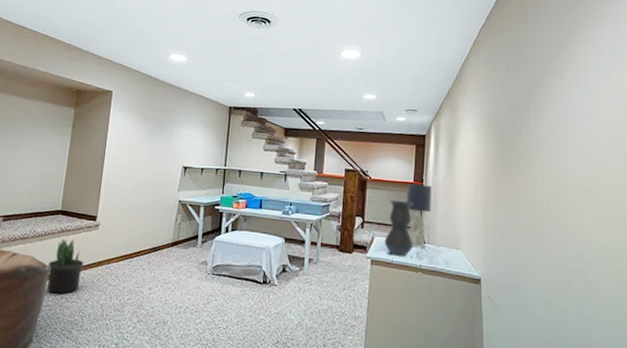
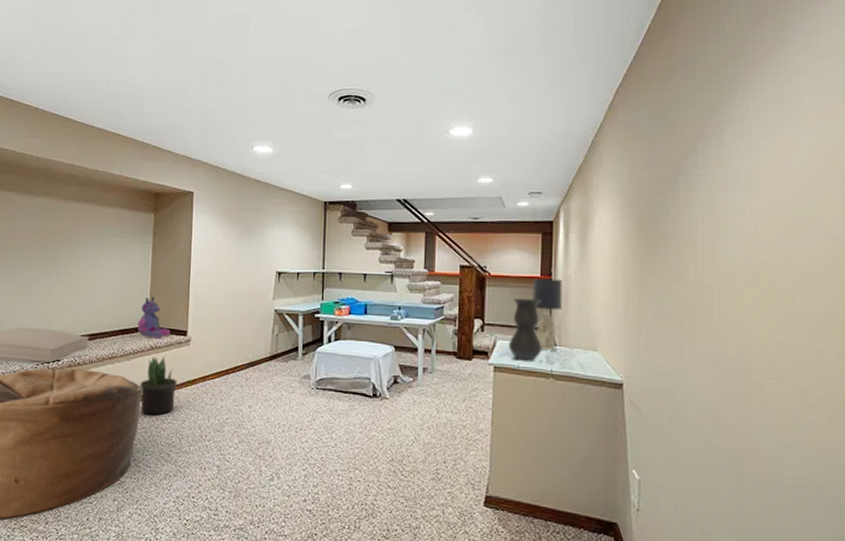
toy: none [50,183,81,222] -> present [137,297,171,339]

